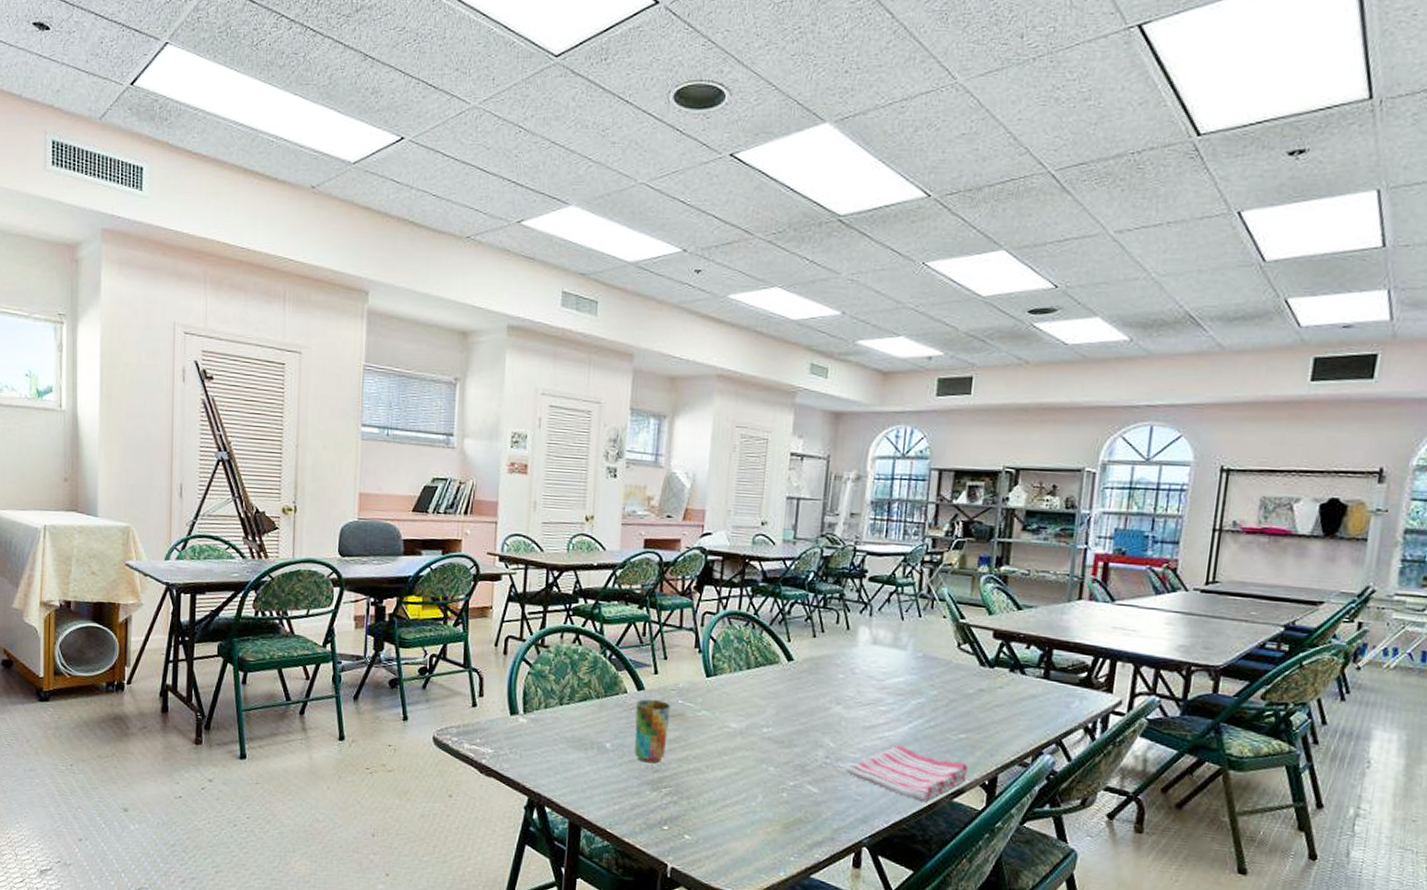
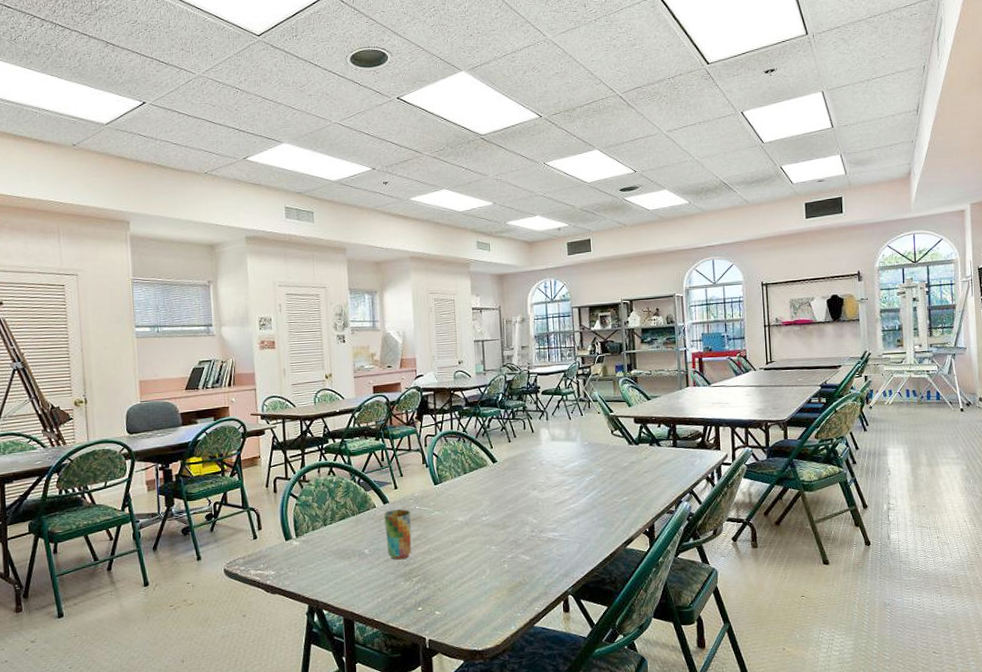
dish towel: present [847,745,969,803] -> none [548,513,633,553]

